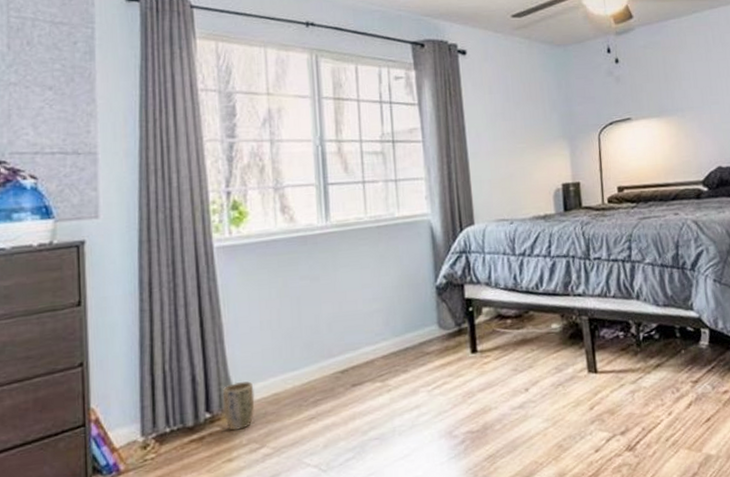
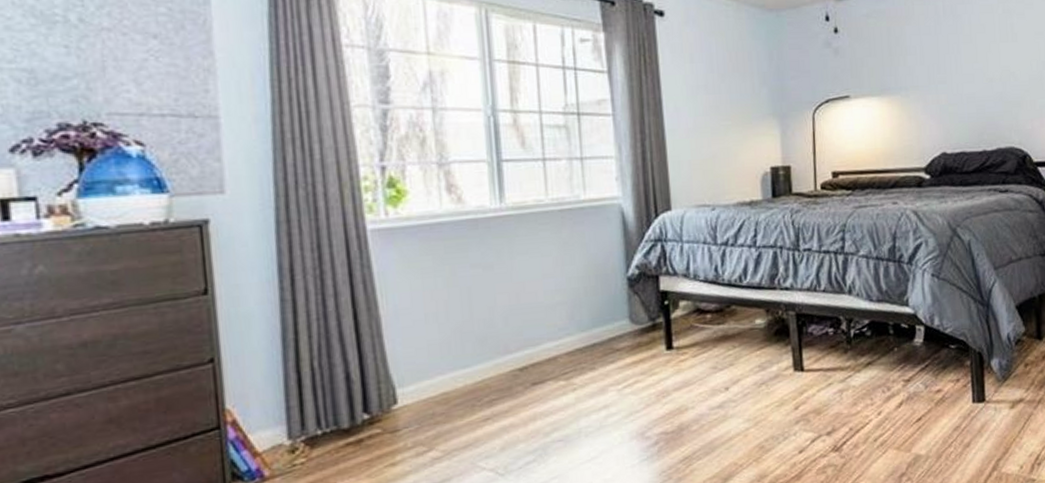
plant pot: present [222,381,255,431] -> none [382,379,421,434]

